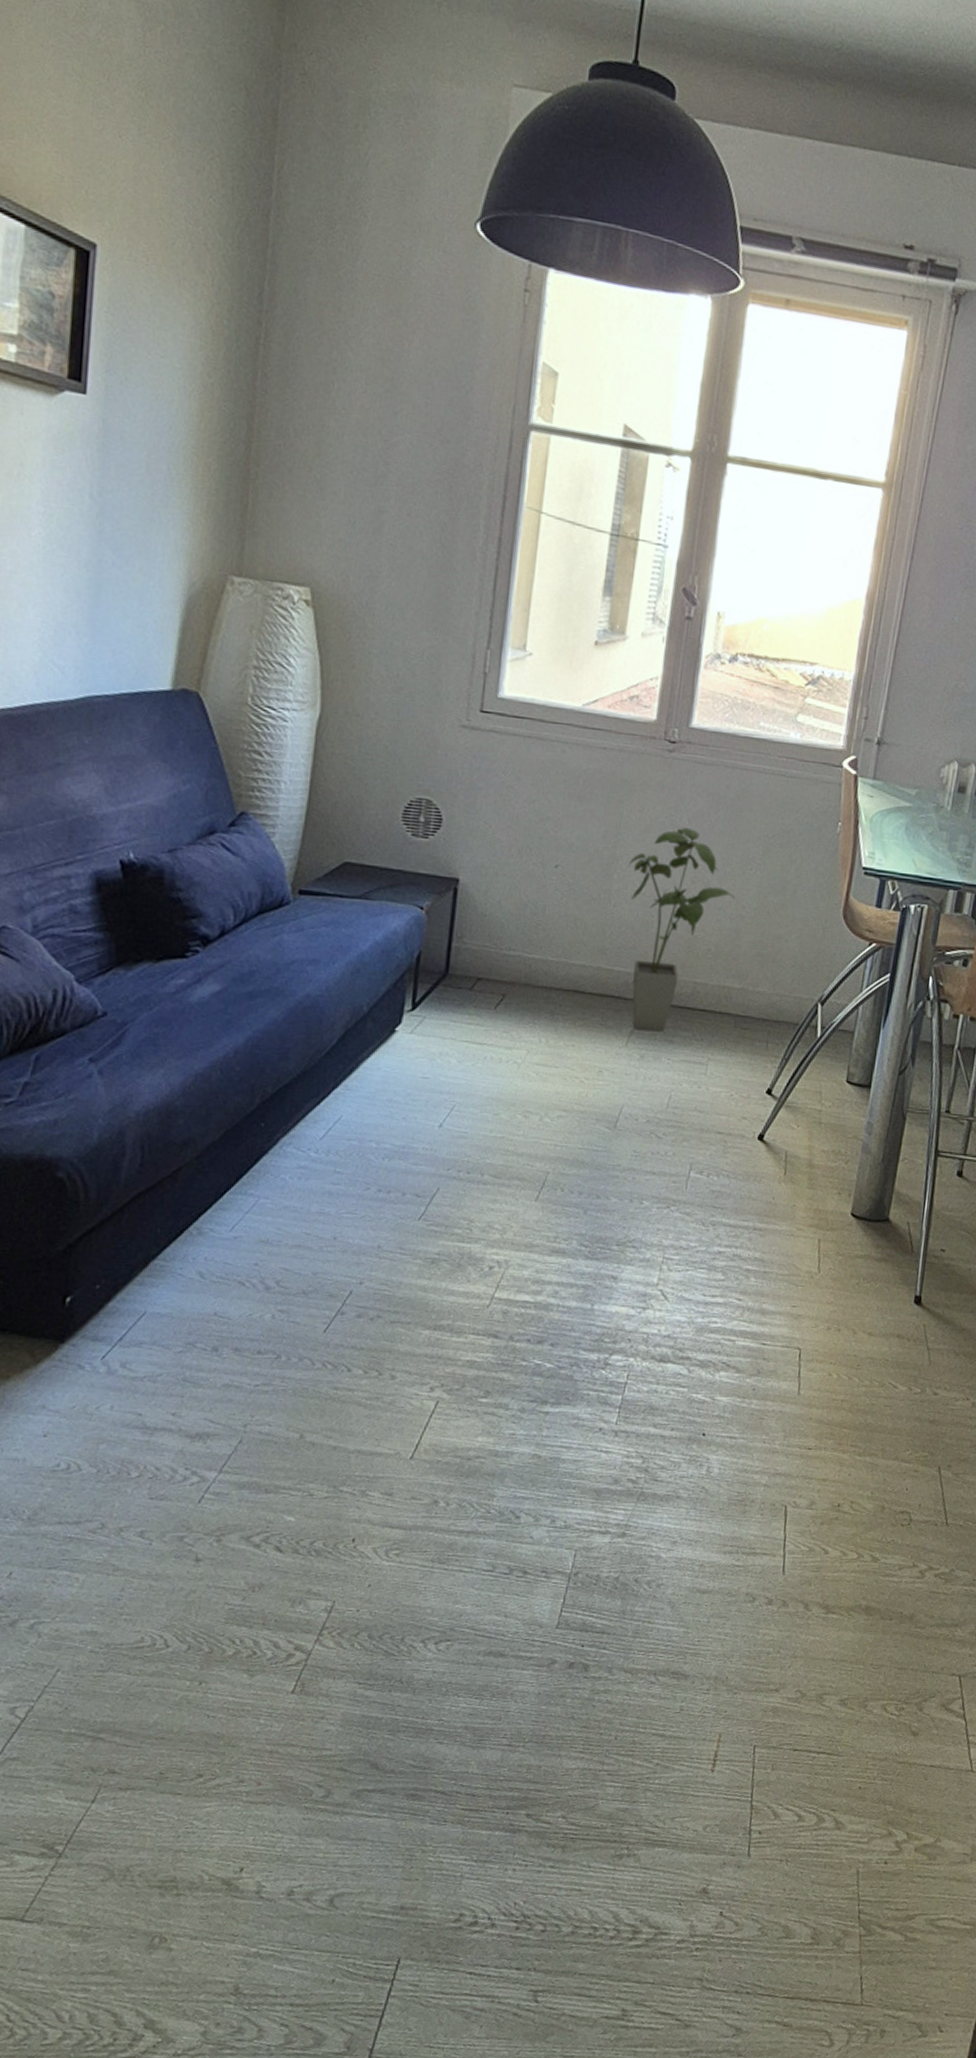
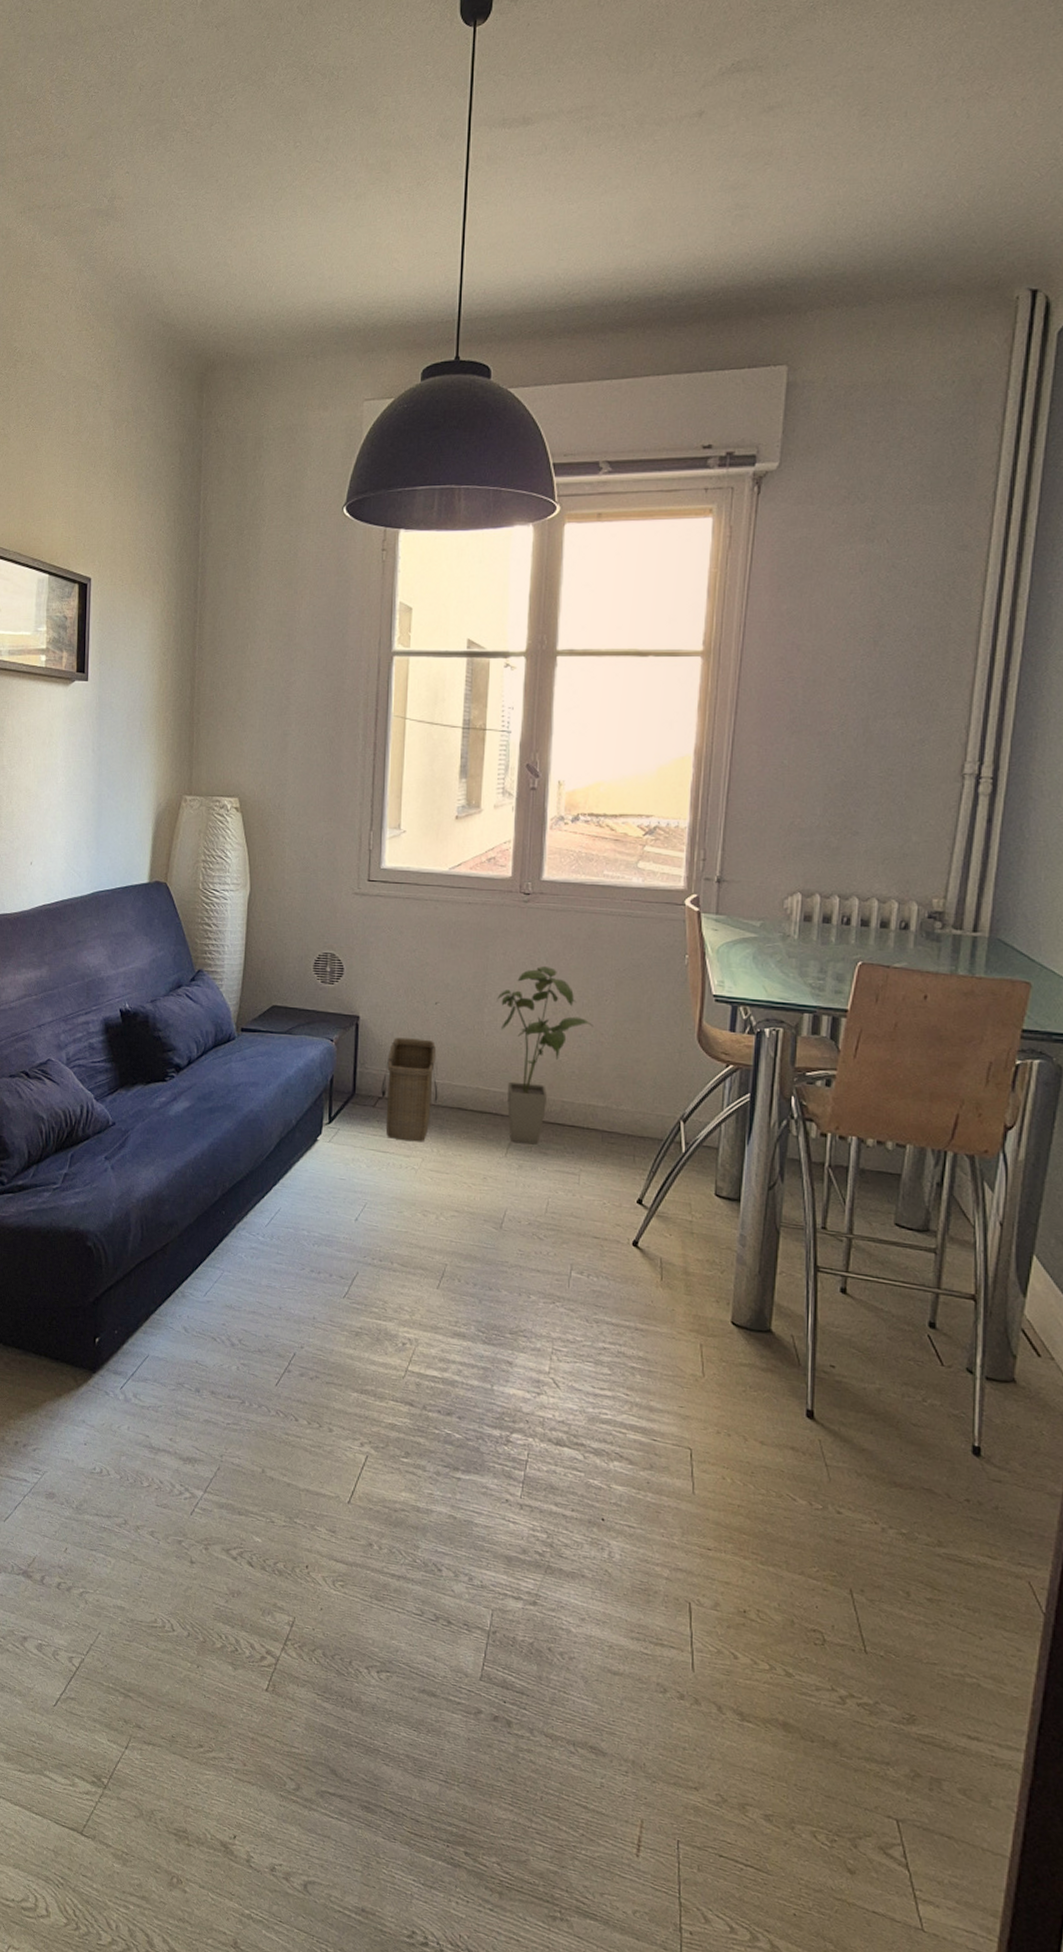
basket: none [481,906,553,1031] -> present [381,1037,438,1142]

